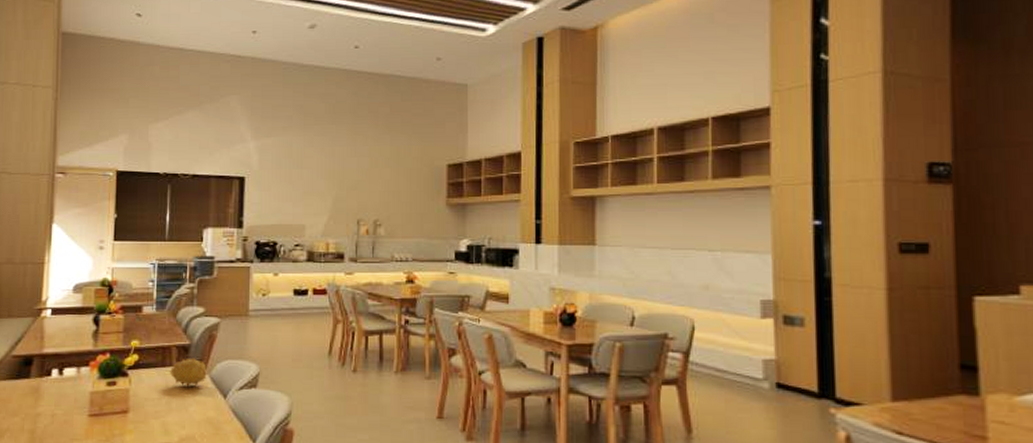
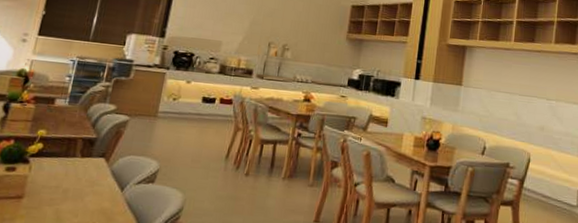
fruit: present [169,357,208,386] -> none [71,150,109,177]

